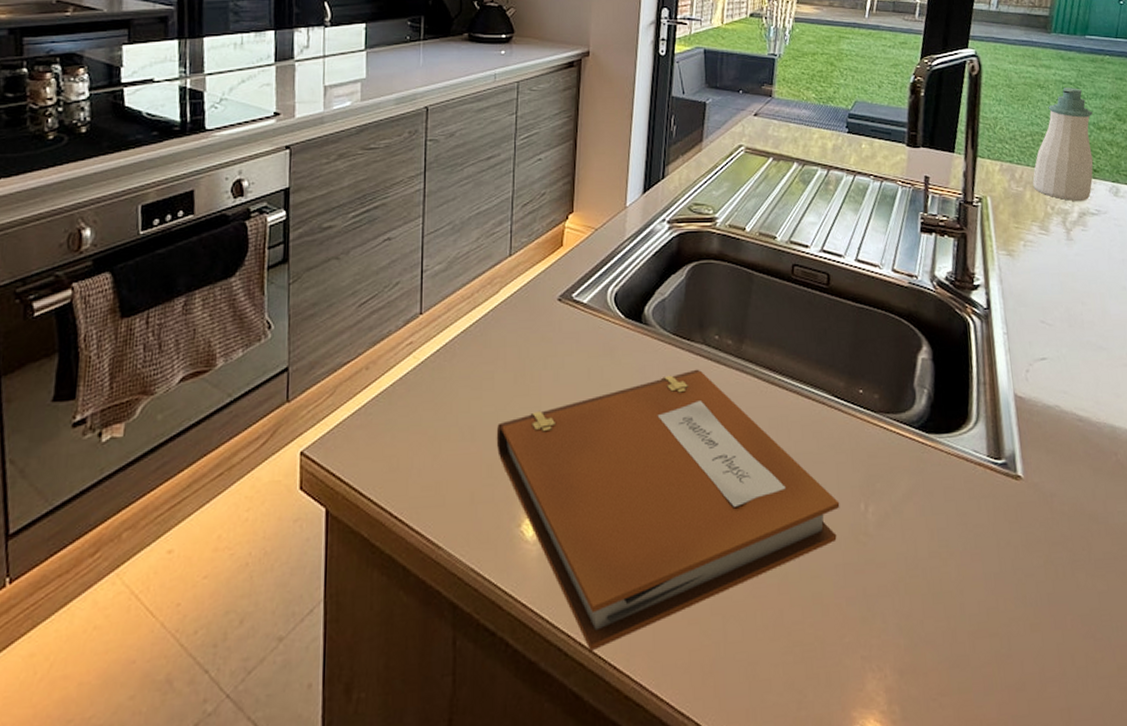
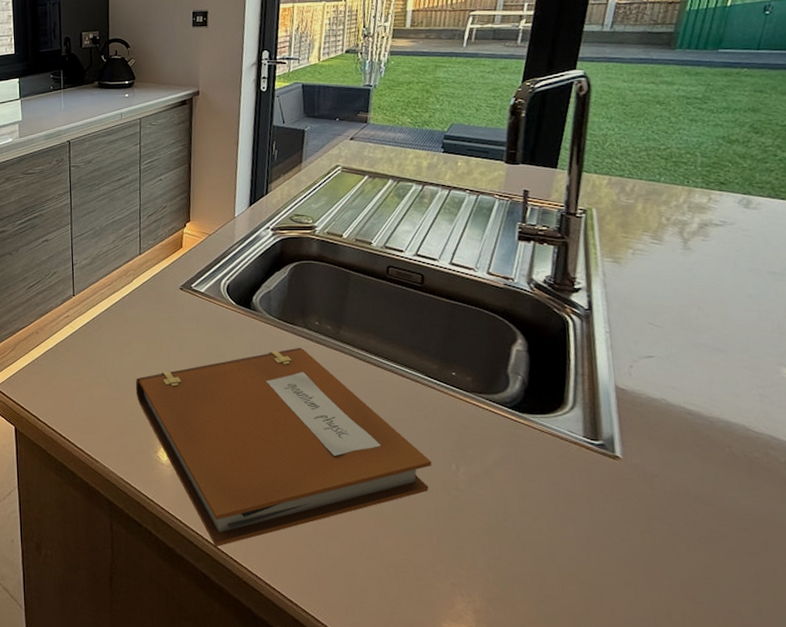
soap bottle: present [1032,88,1094,202] -> none [646,102,722,213]

